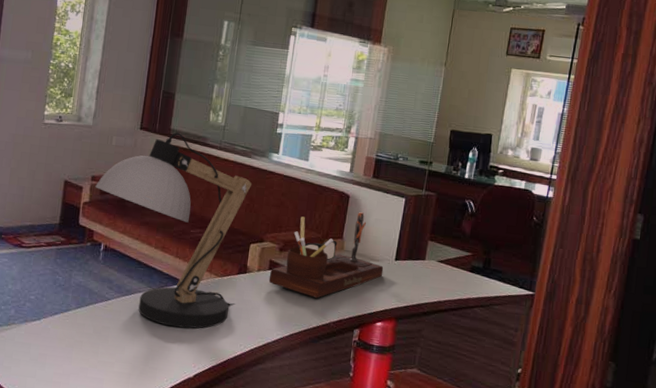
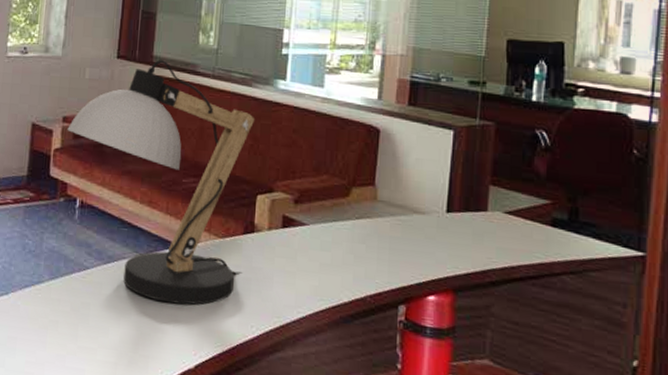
desk organizer: present [268,212,384,298] -> none [283,150,432,264]

